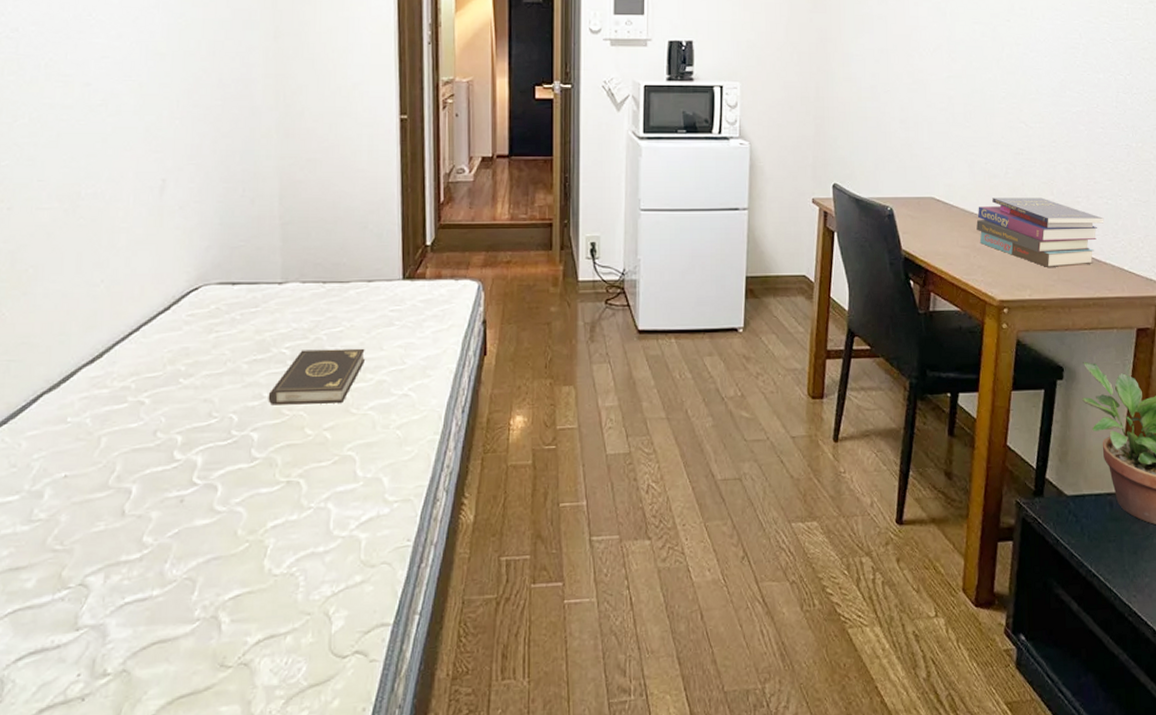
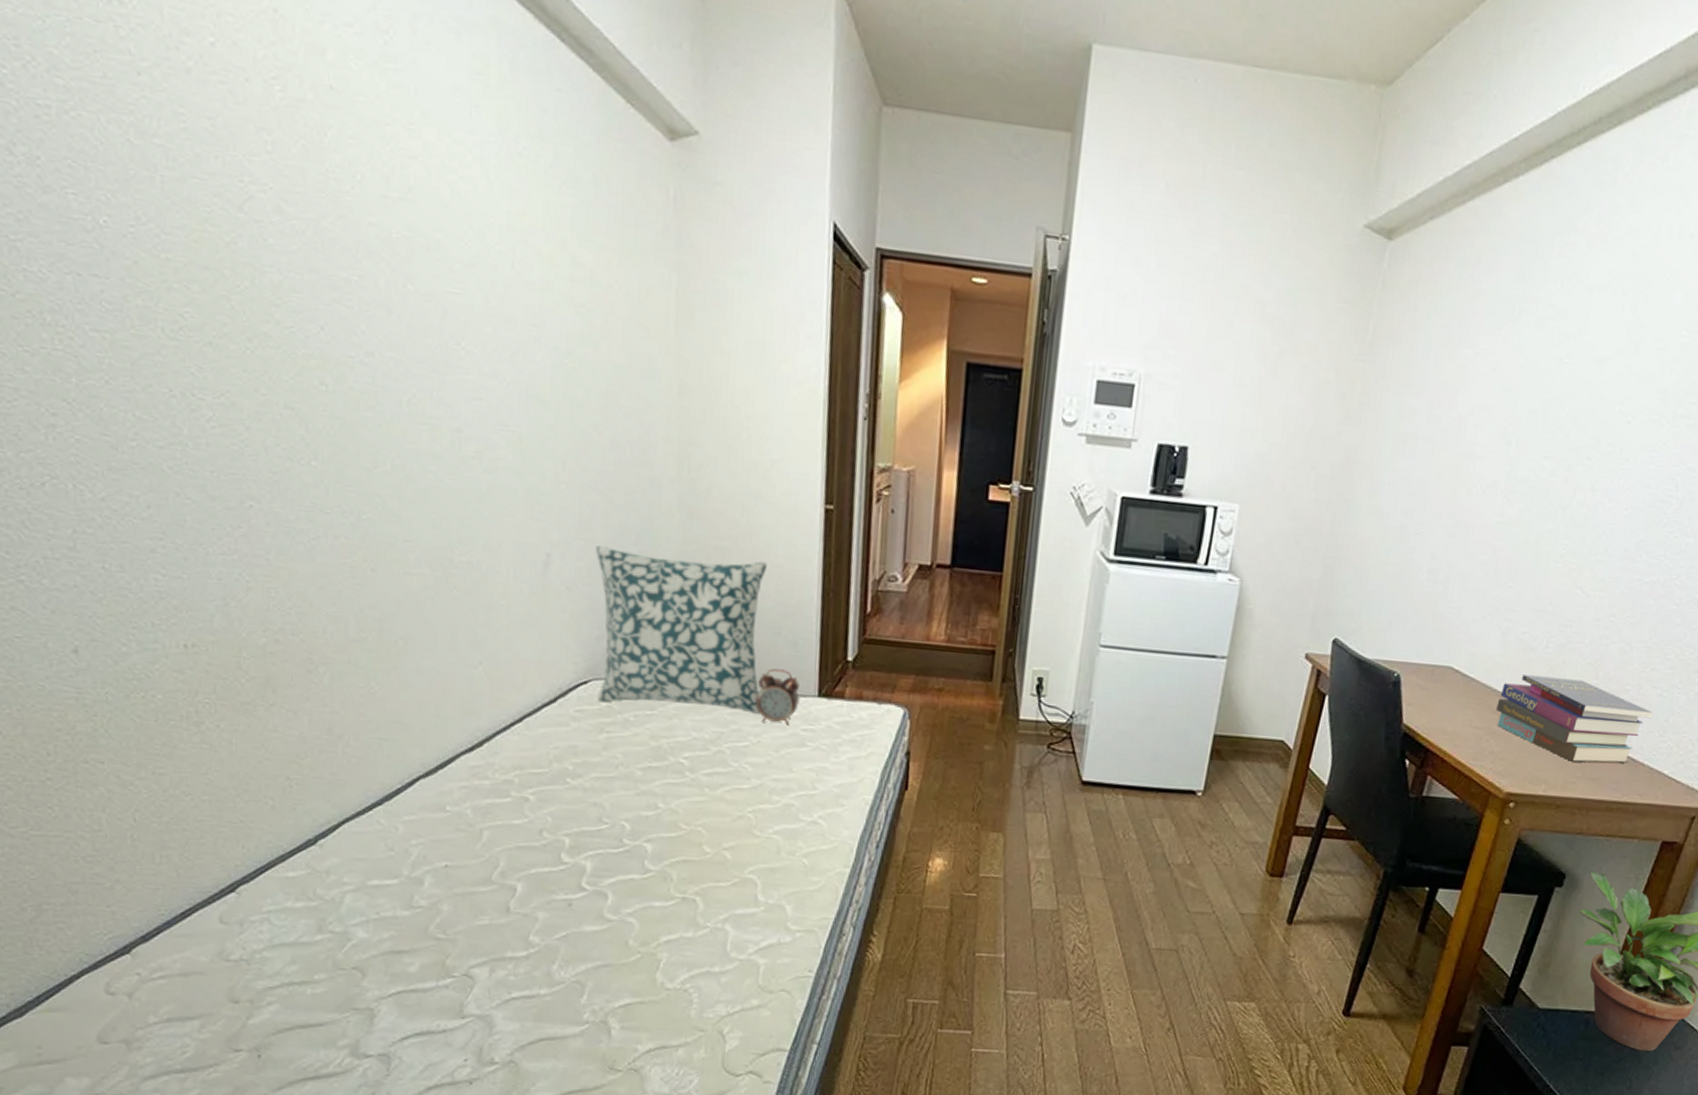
pillow: none [205,167,353,304] -> present [596,546,767,714]
book: present [268,348,365,405] -> none [663,762,772,823]
alarm clock: none [348,259,387,309] -> present [755,668,801,726]

